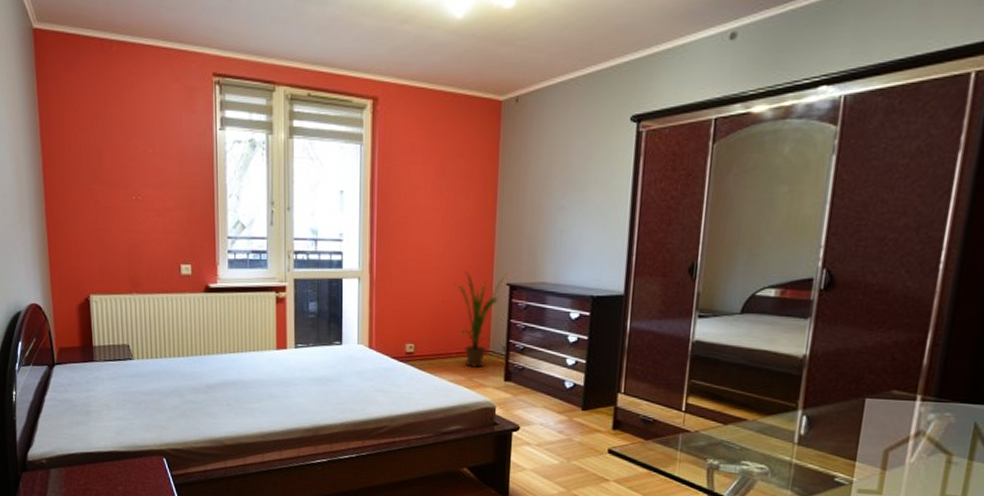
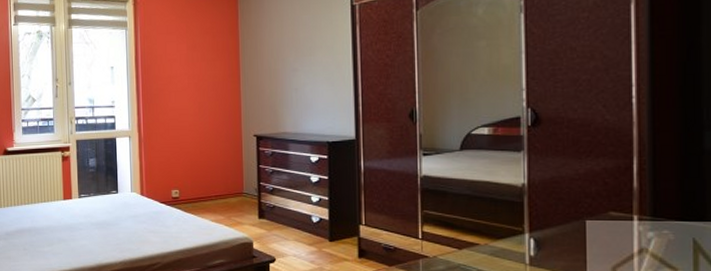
house plant: present [454,271,506,368] -> none [209,126,252,208]

